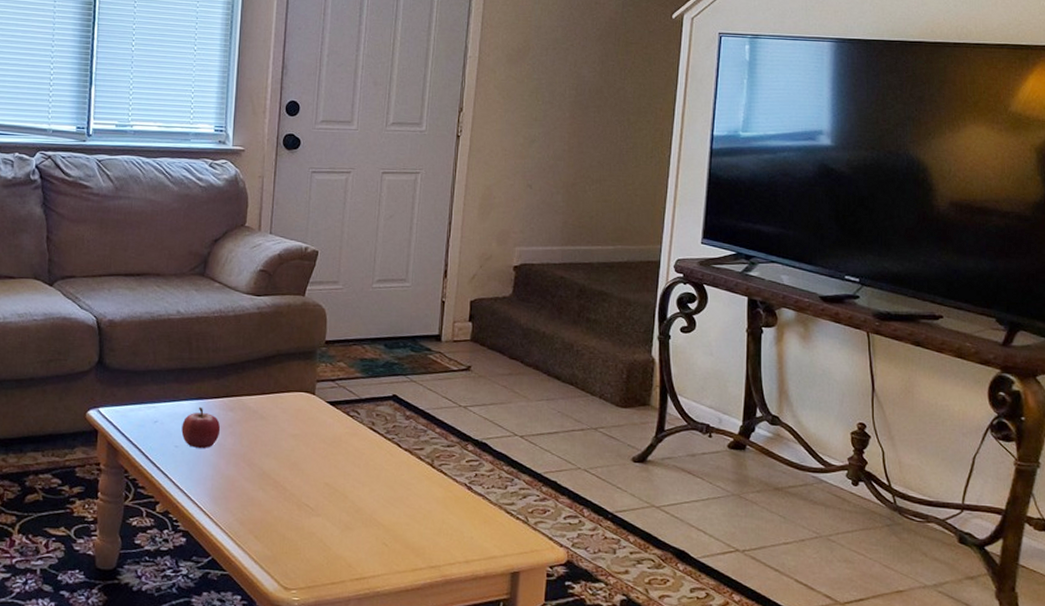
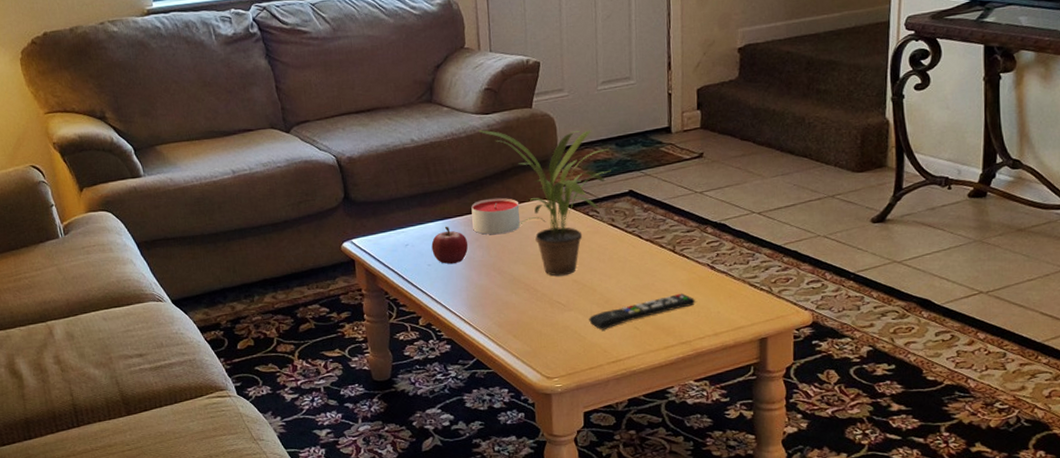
candle: none [228,383,279,424] -> present [471,197,520,235]
potted plant: none [247,311,378,477] -> present [478,130,611,276]
remote control: none [336,511,449,543] -> present [589,293,695,331]

